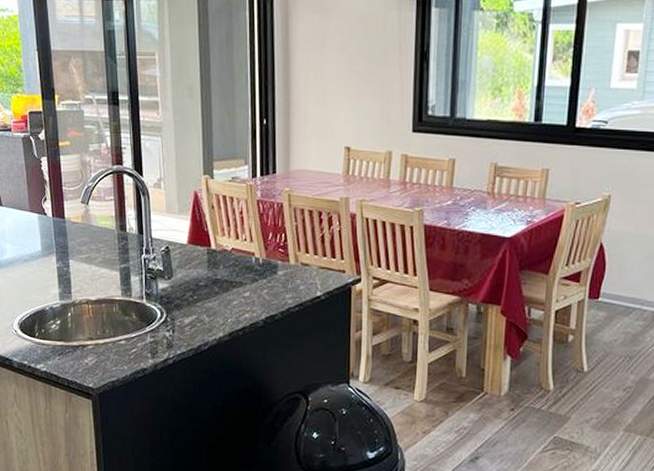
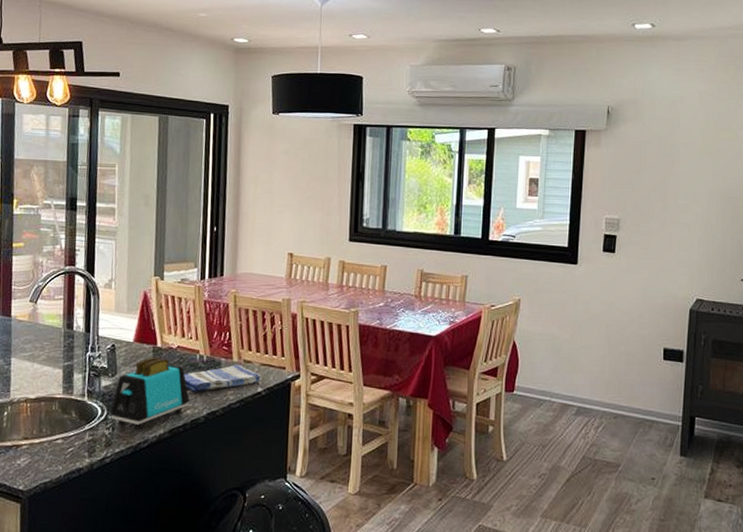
toaster: none [169,259,247,332] -> present [110,357,190,430]
dish towel: none [240,267,320,296] -> present [184,364,261,392]

